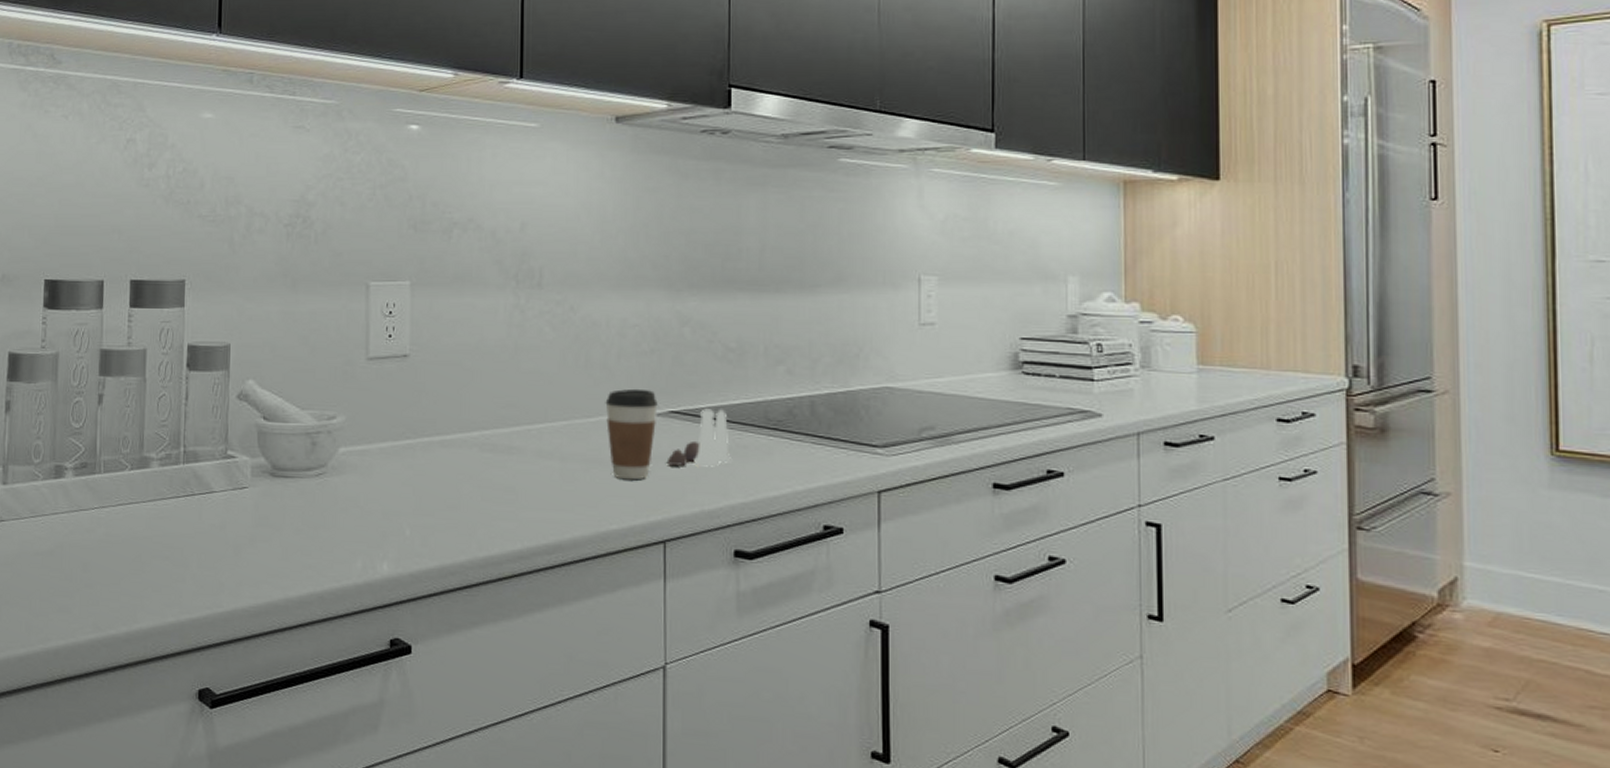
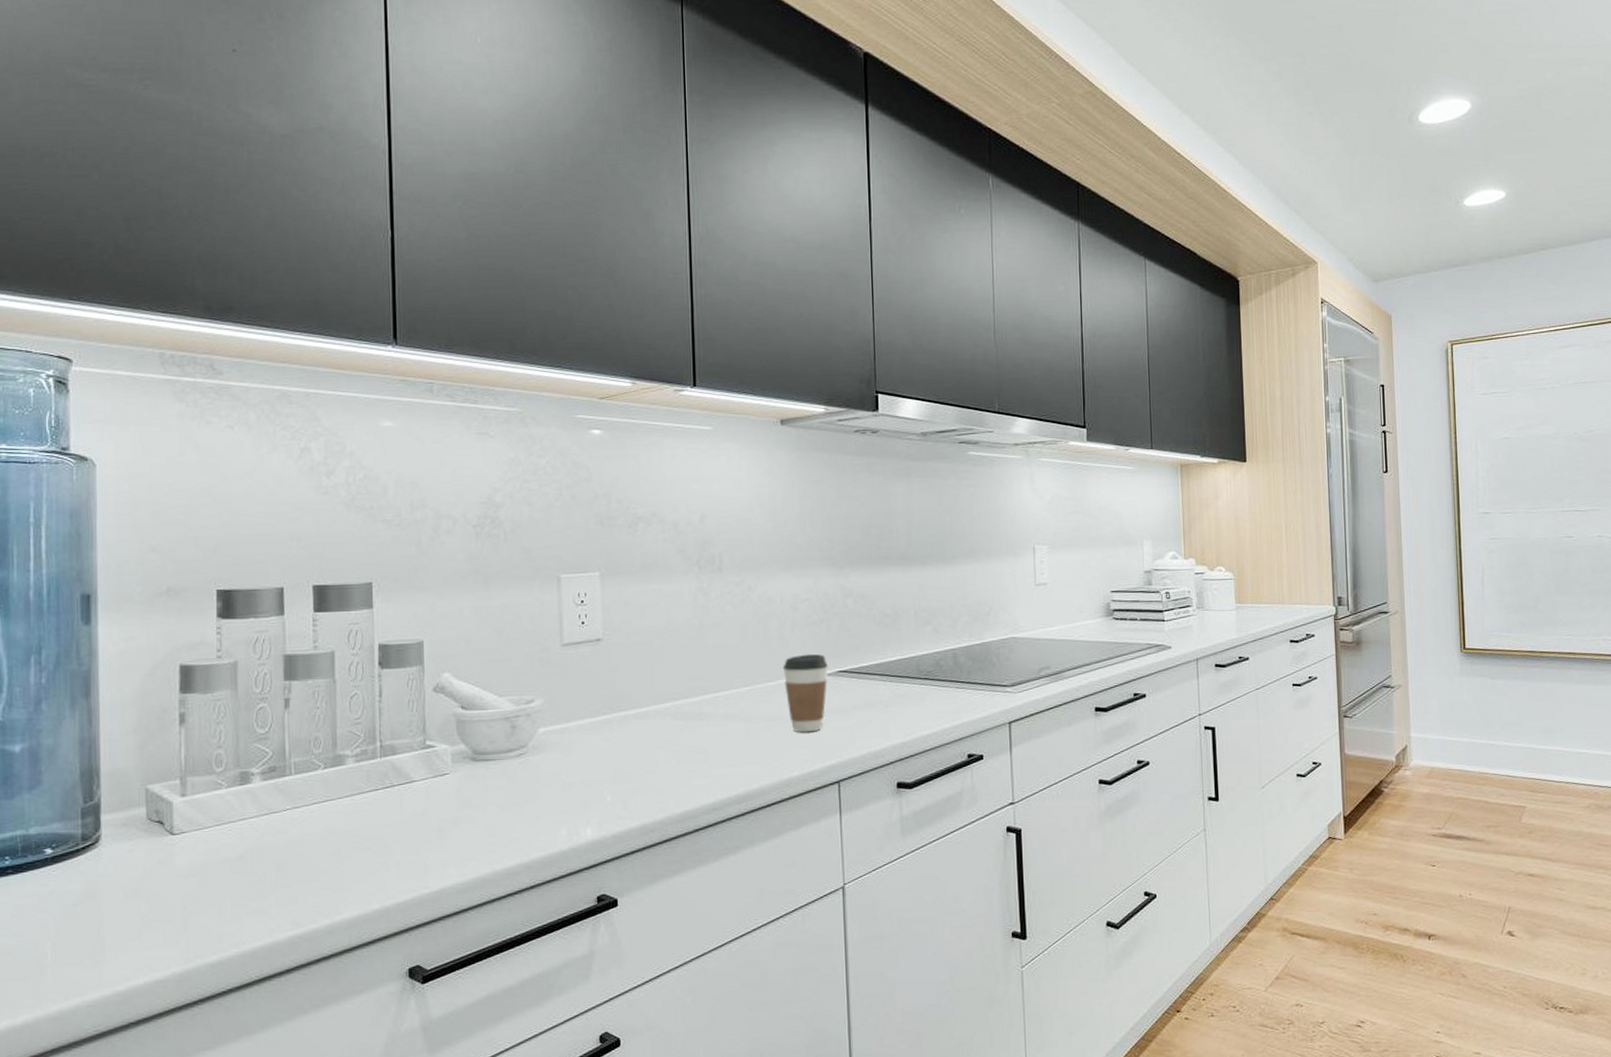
salt and pepper shaker set: present [666,409,731,467] -> none [837,666,891,717]

